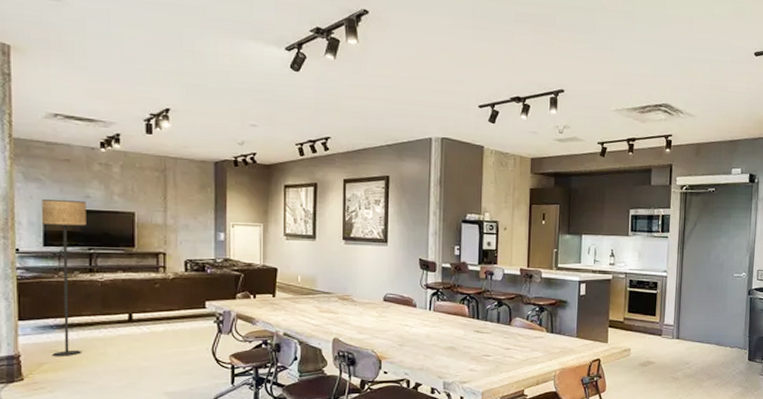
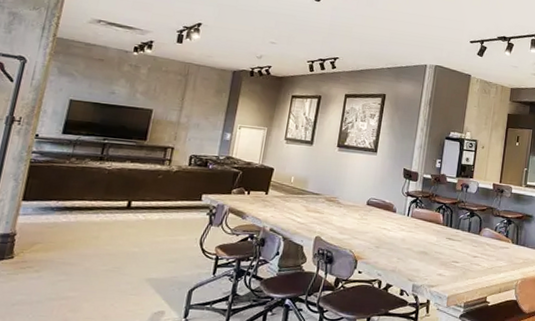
floor lamp: present [42,199,86,357] -> none [47,92,110,238]

